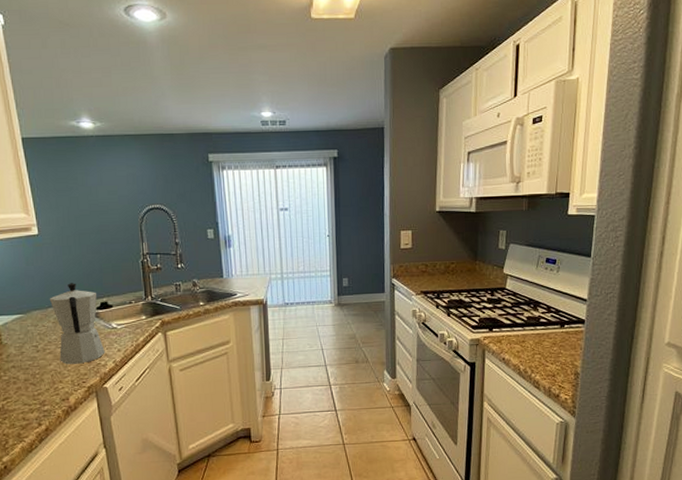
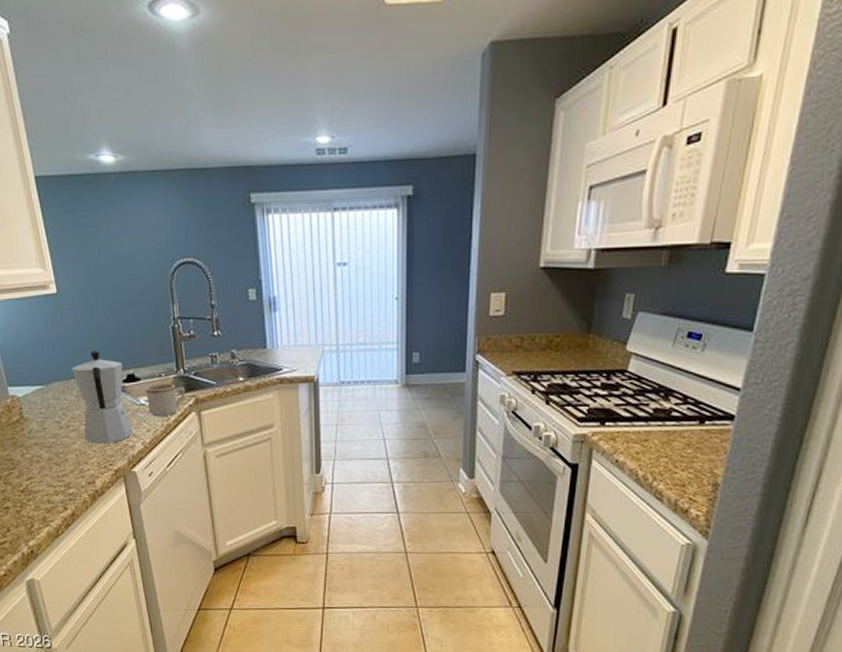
mug: none [117,309,153,338] -> present [145,384,186,417]

